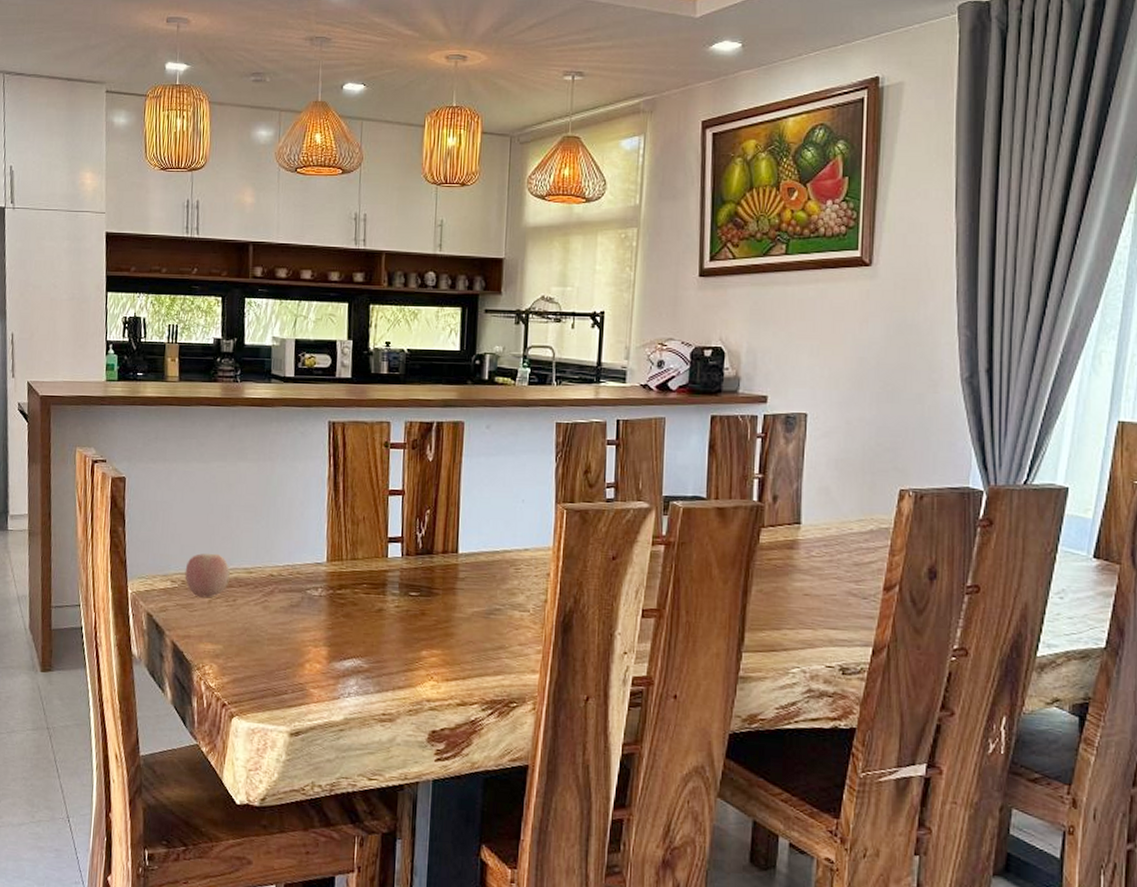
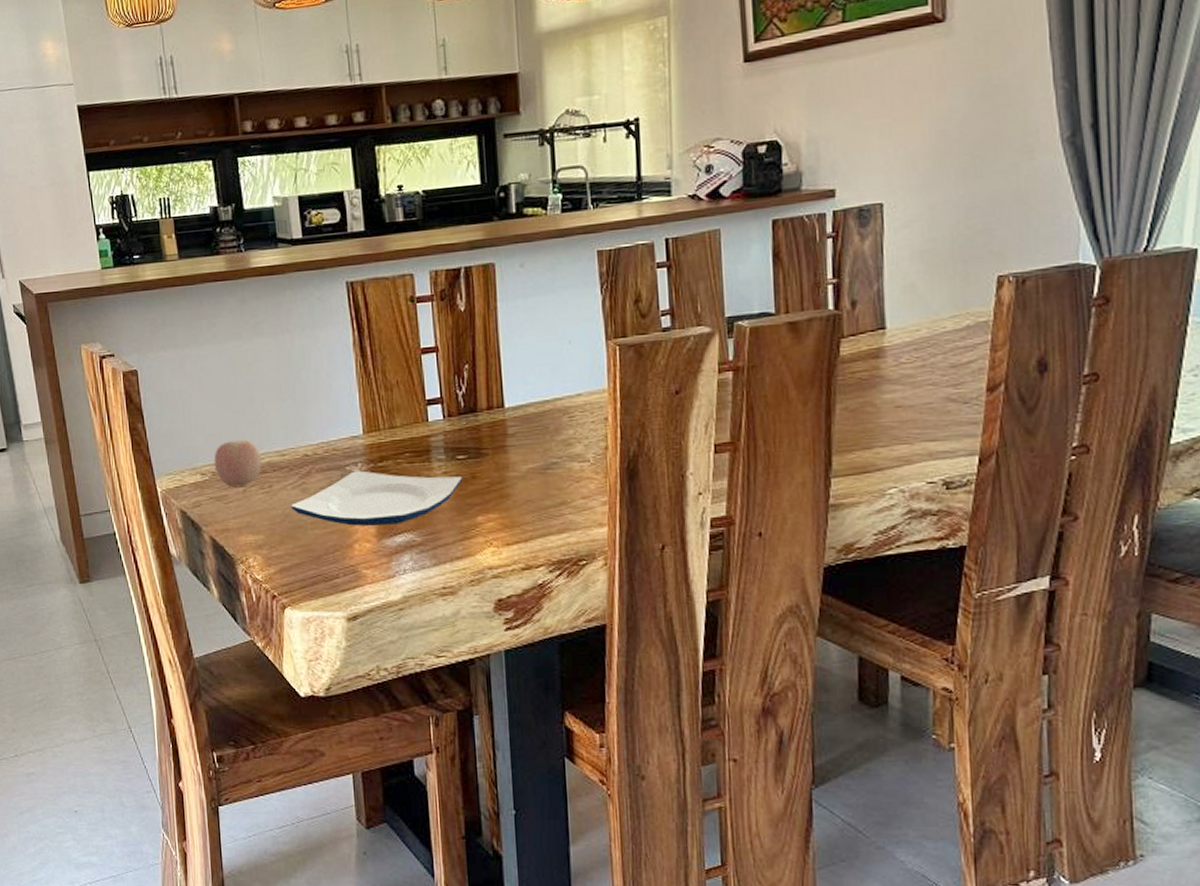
plate: none [251,595,412,650] -> present [291,470,462,526]

